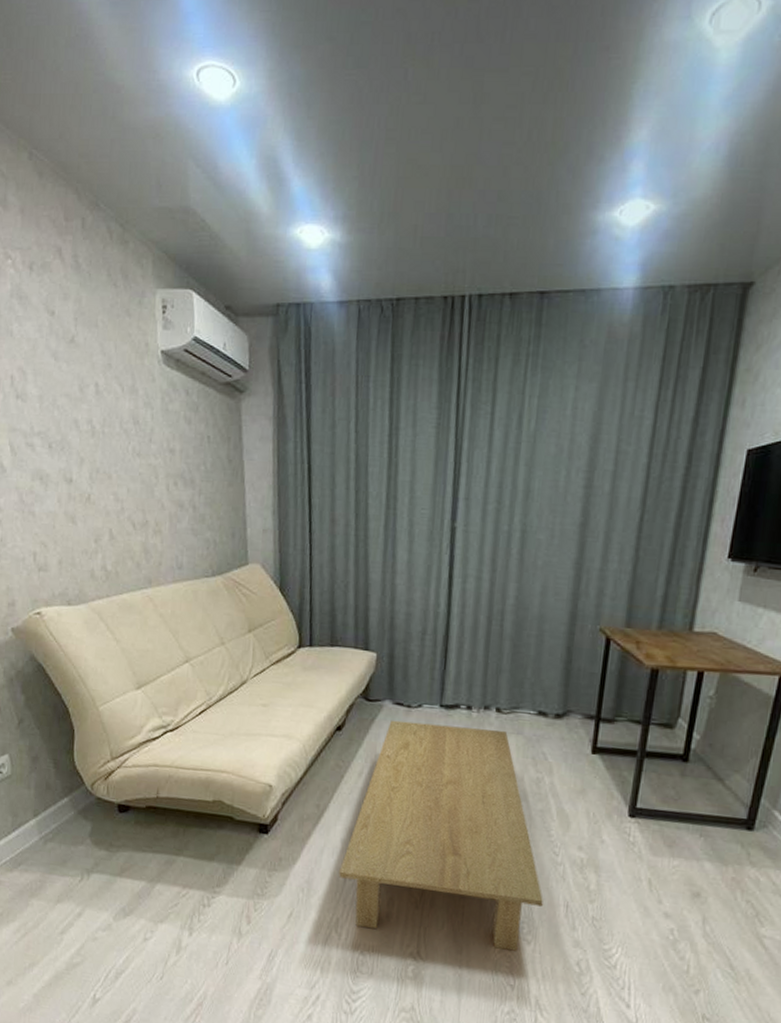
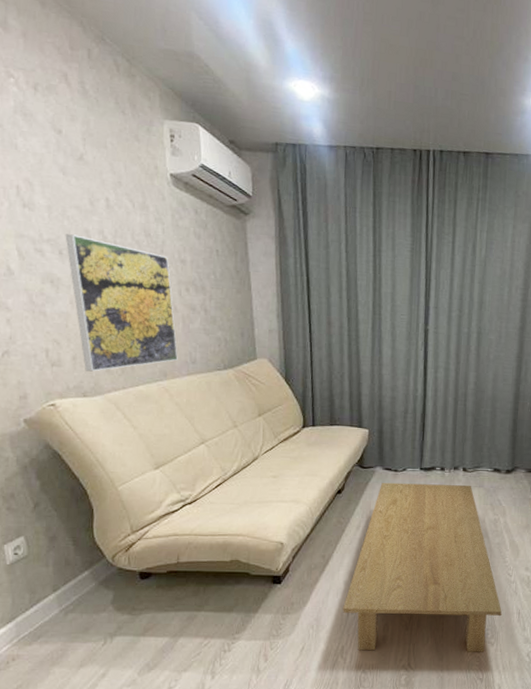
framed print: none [55,425,164,578] -> present [65,234,178,372]

